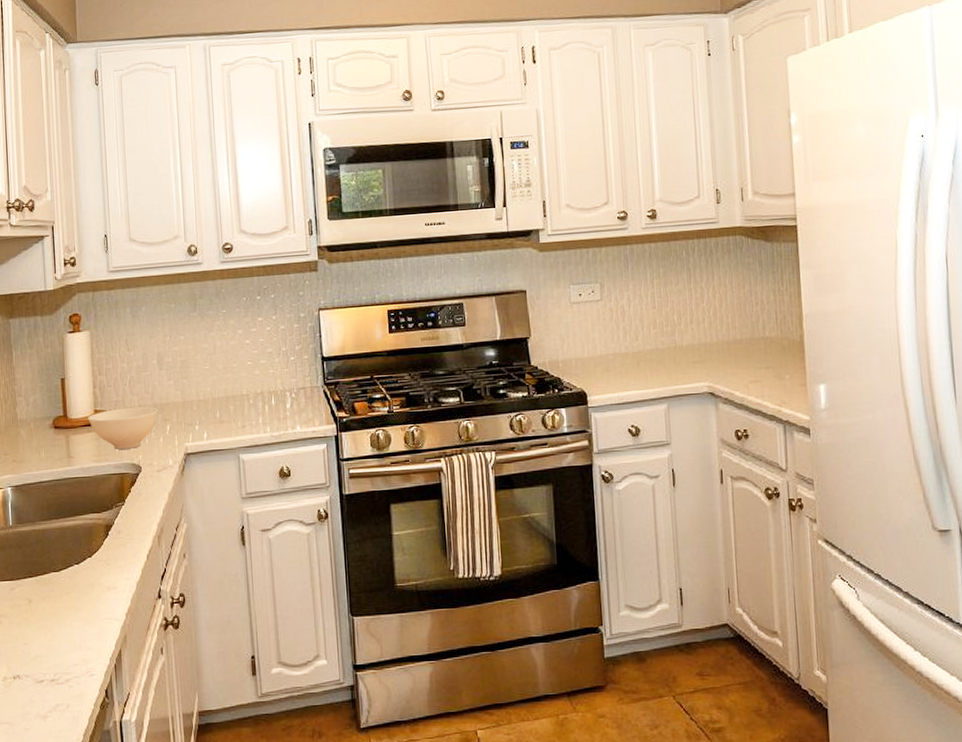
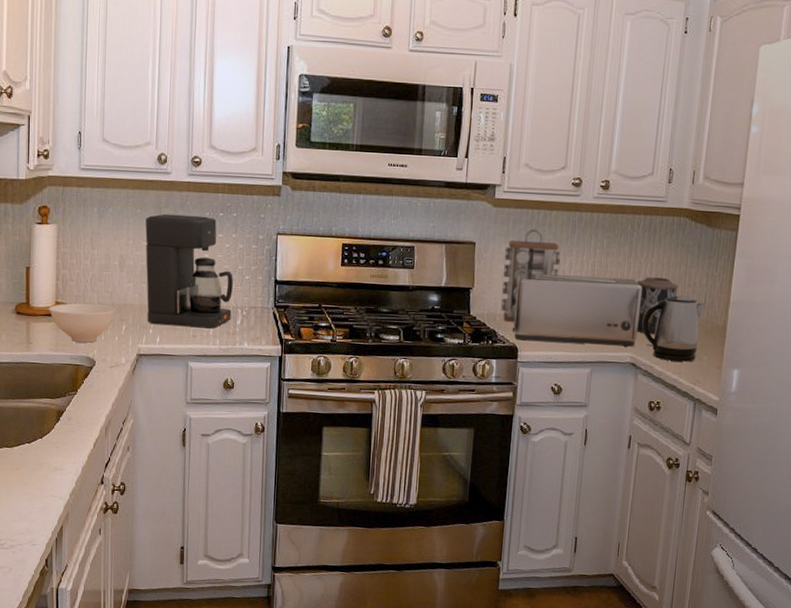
coffee maker: none [181,302,280,420] -> present [145,214,233,329]
spice rack: none [558,269,618,368] -> present [501,229,561,323]
toaster: none [575,305,713,385] -> present [512,272,645,347]
canister: none [701,300,746,360] -> present [636,277,678,334]
kettle: none [714,315,777,385] -> present [642,295,705,362]

